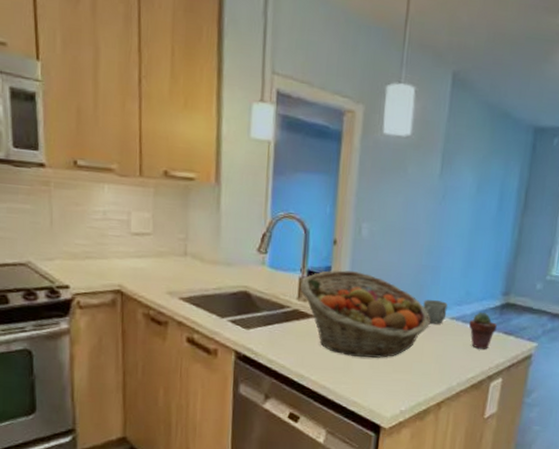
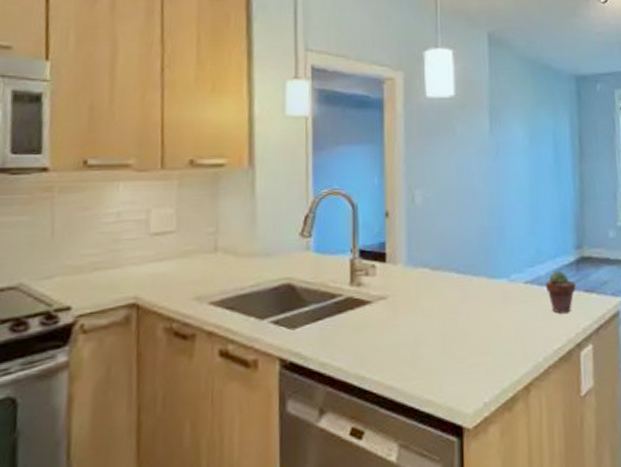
fruit basket: present [300,270,430,358] -> none [352,244,503,344]
mug: present [423,300,448,324] -> none [492,264,519,292]

